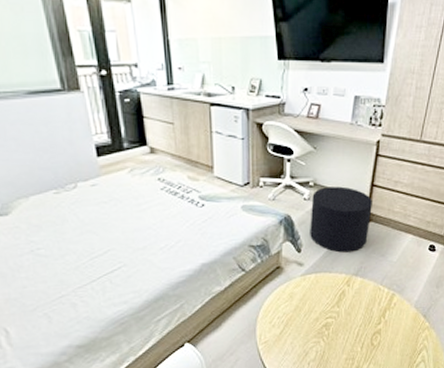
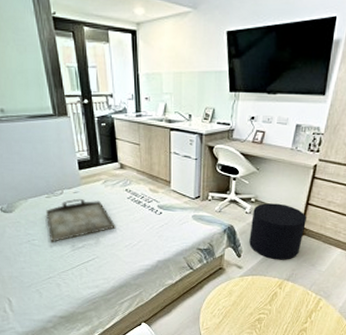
serving tray: none [55,192,146,250] -> present [46,198,115,242]

